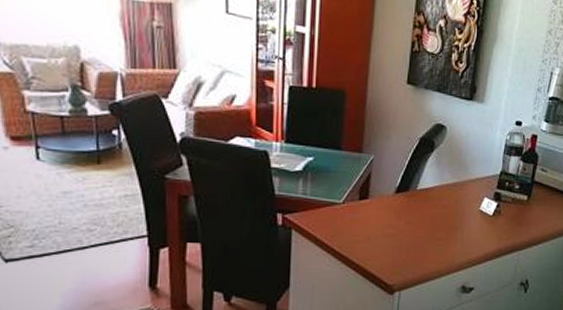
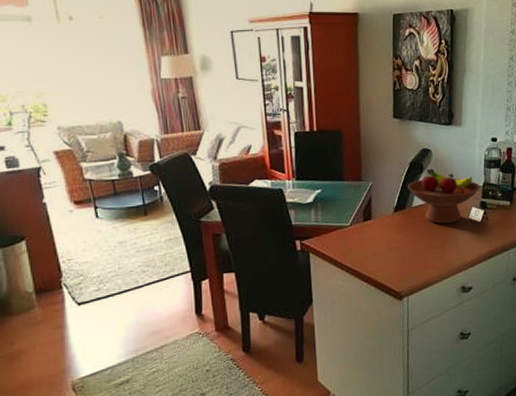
fruit bowl: none [414,147,497,213] -> present [408,168,481,224]

